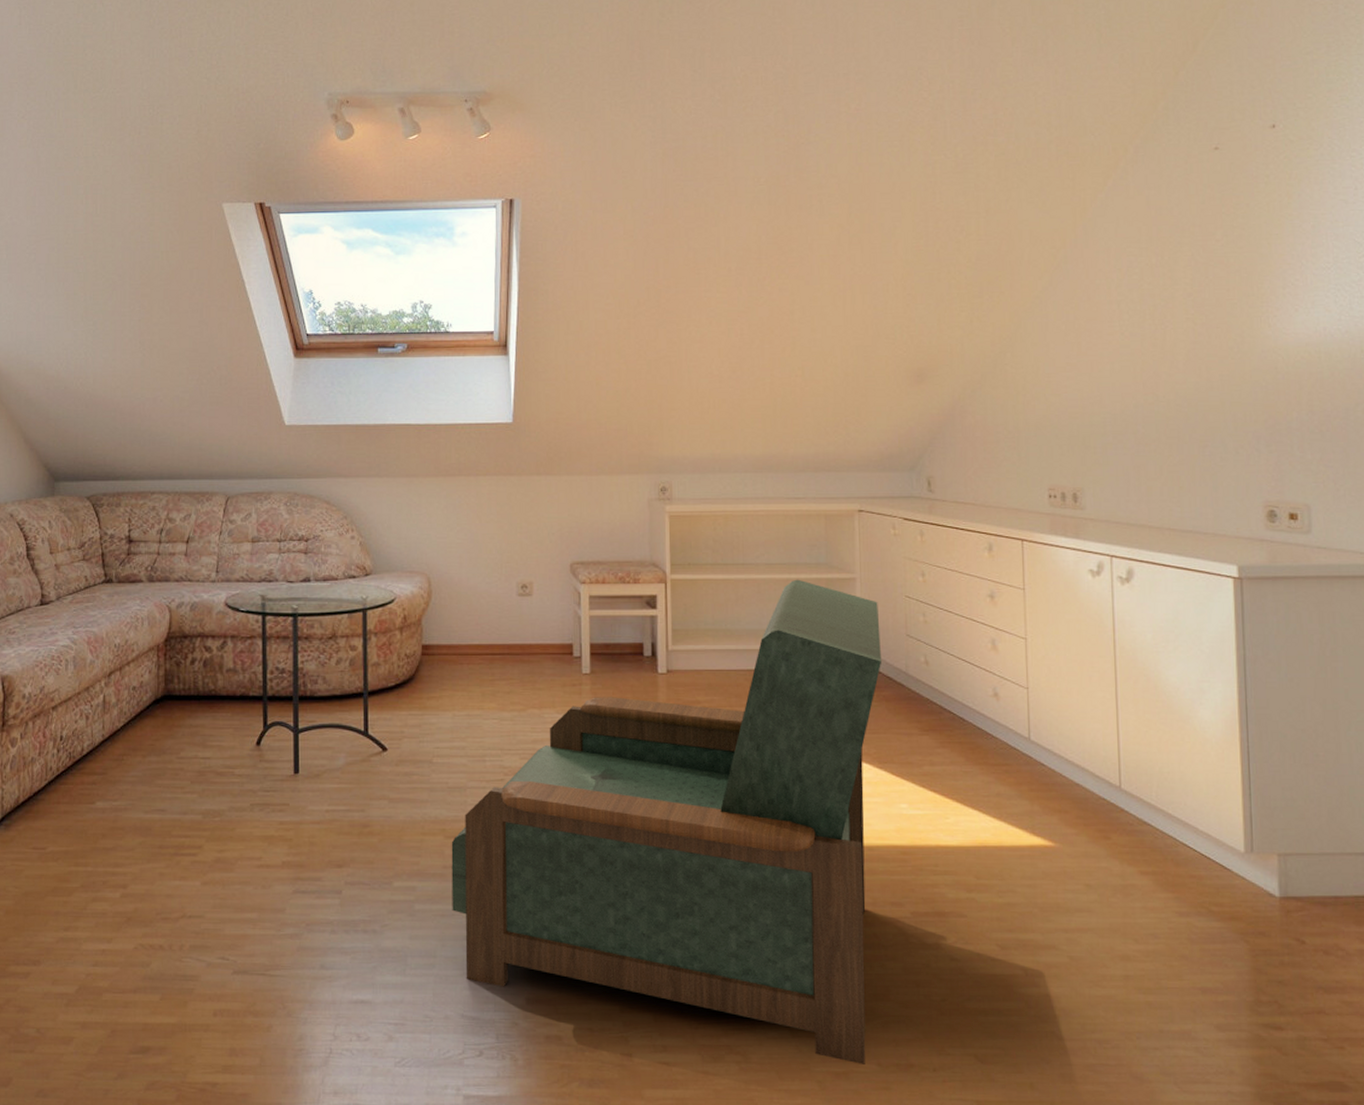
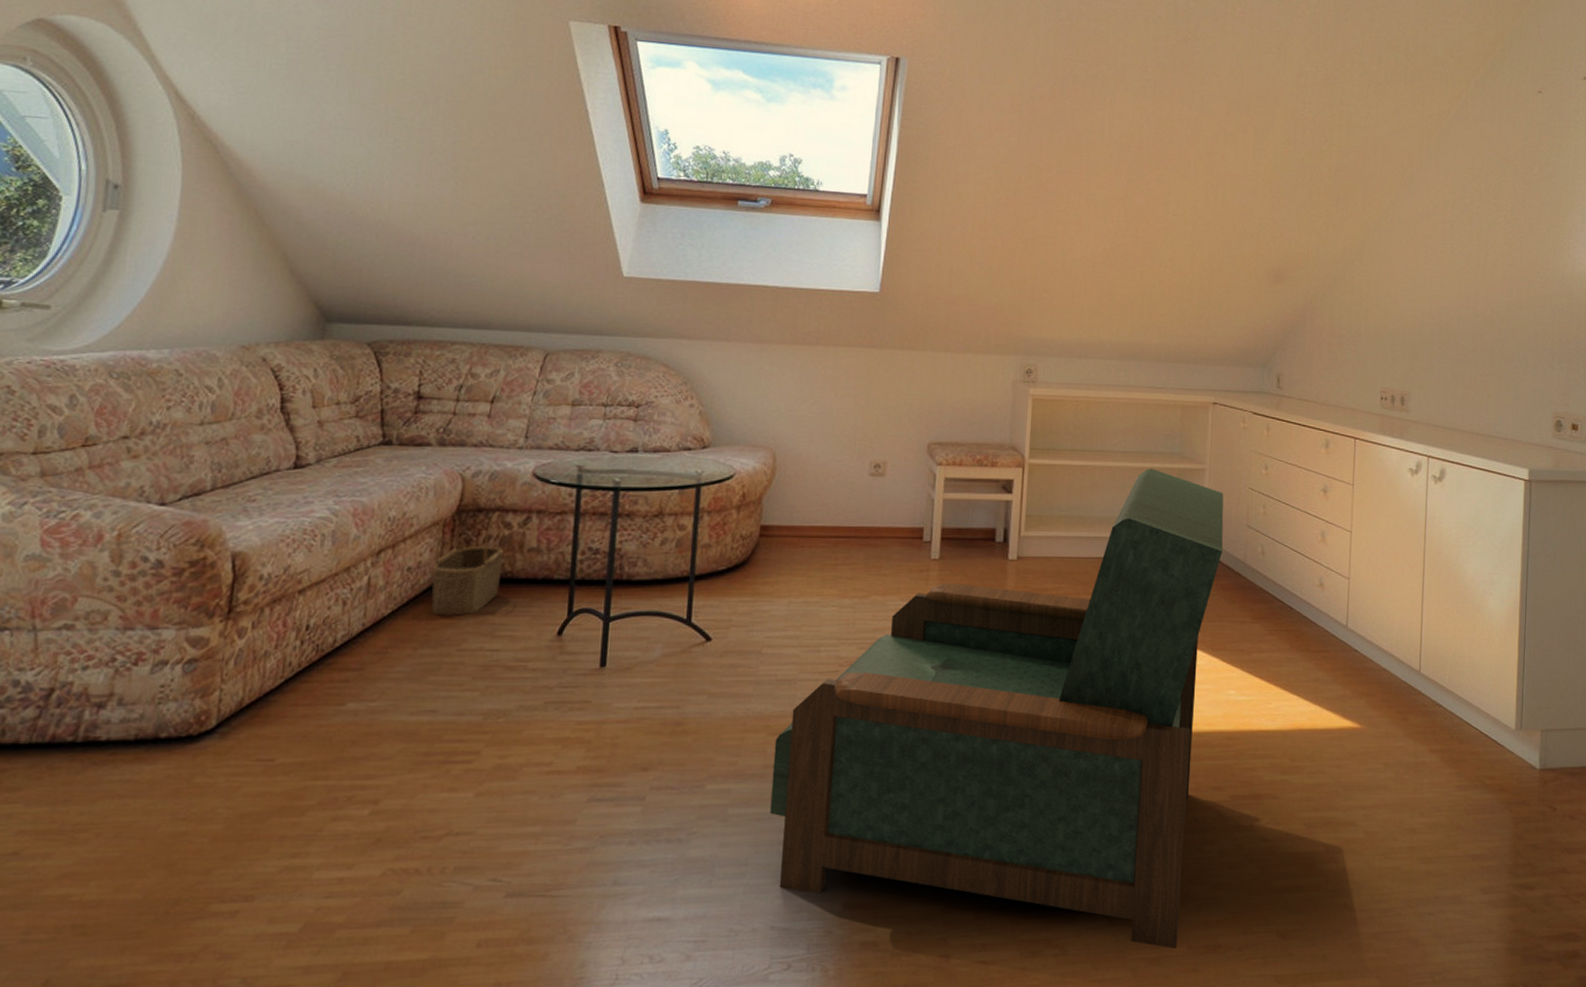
wicker basket: none [152,638,207,728] -> present [431,511,506,616]

